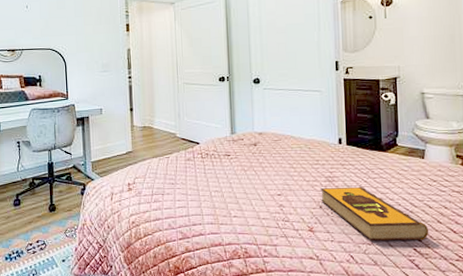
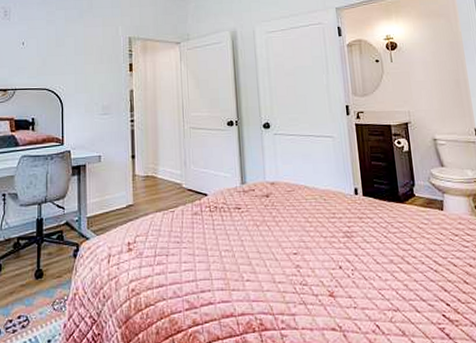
hardback book: present [320,186,429,241] -> none [339,242,457,306]

